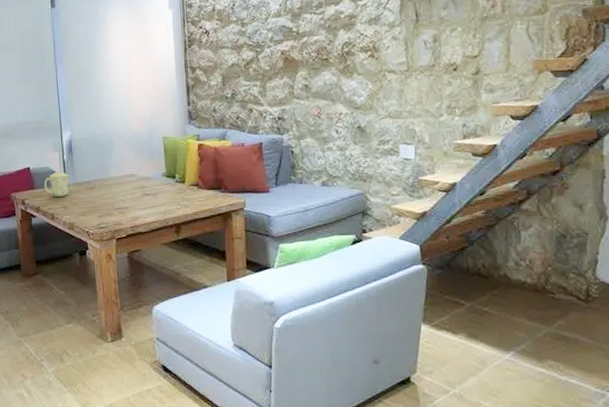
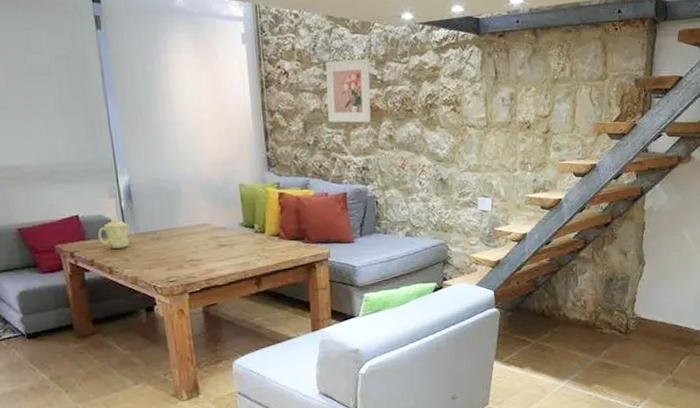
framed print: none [243,12,287,76] -> present [325,58,371,123]

